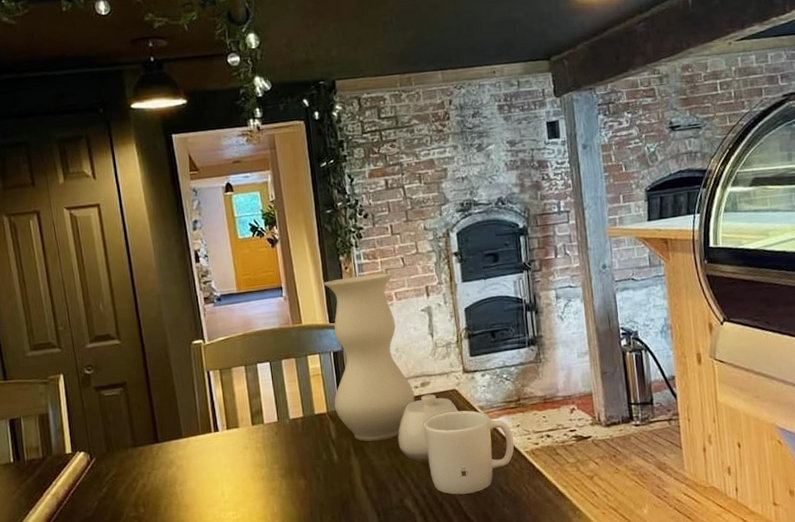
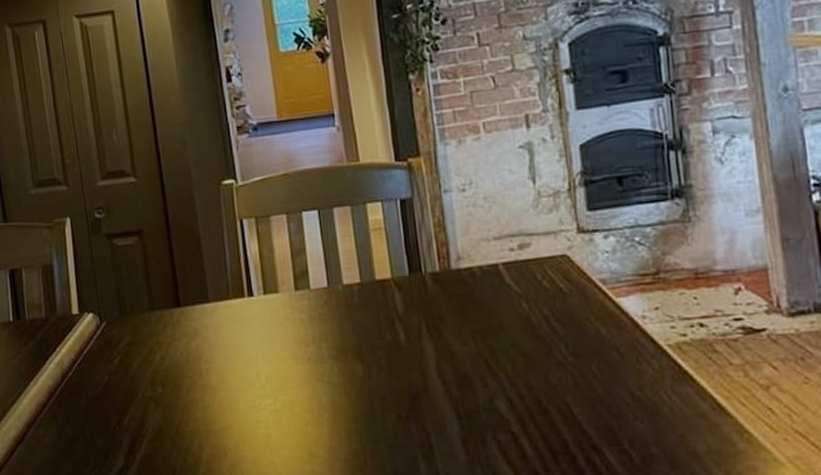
vase: present [323,273,415,442] -> none [388,96,510,320]
sugar bowl: present [397,394,459,462] -> none [486,259,571,351]
mug: present [423,410,515,495] -> none [521,283,651,399]

